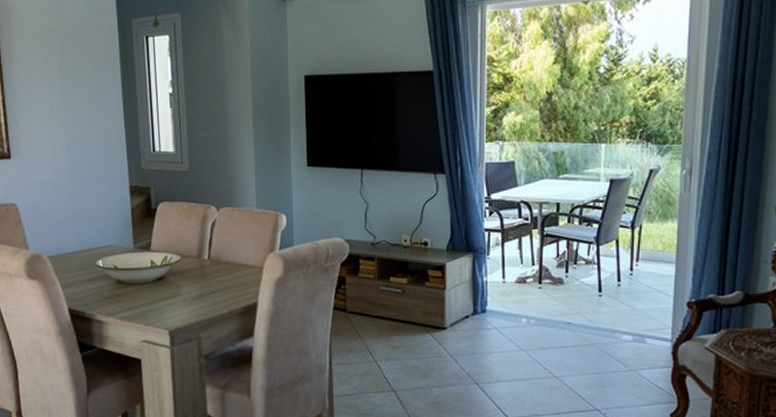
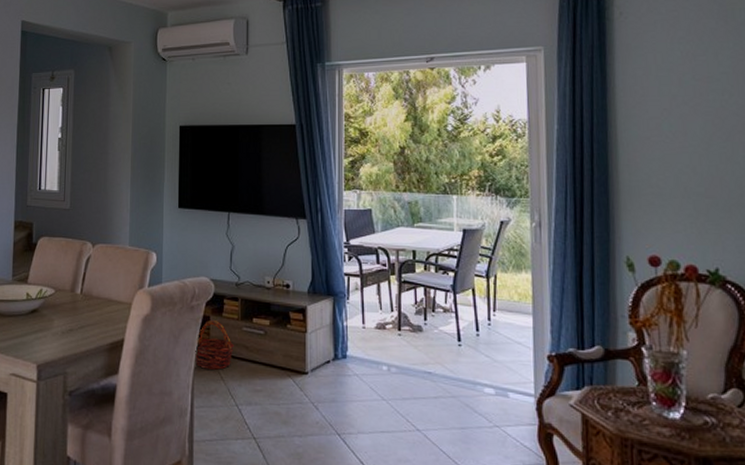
basket: none [331,281,371,329] -> present [195,320,234,370]

